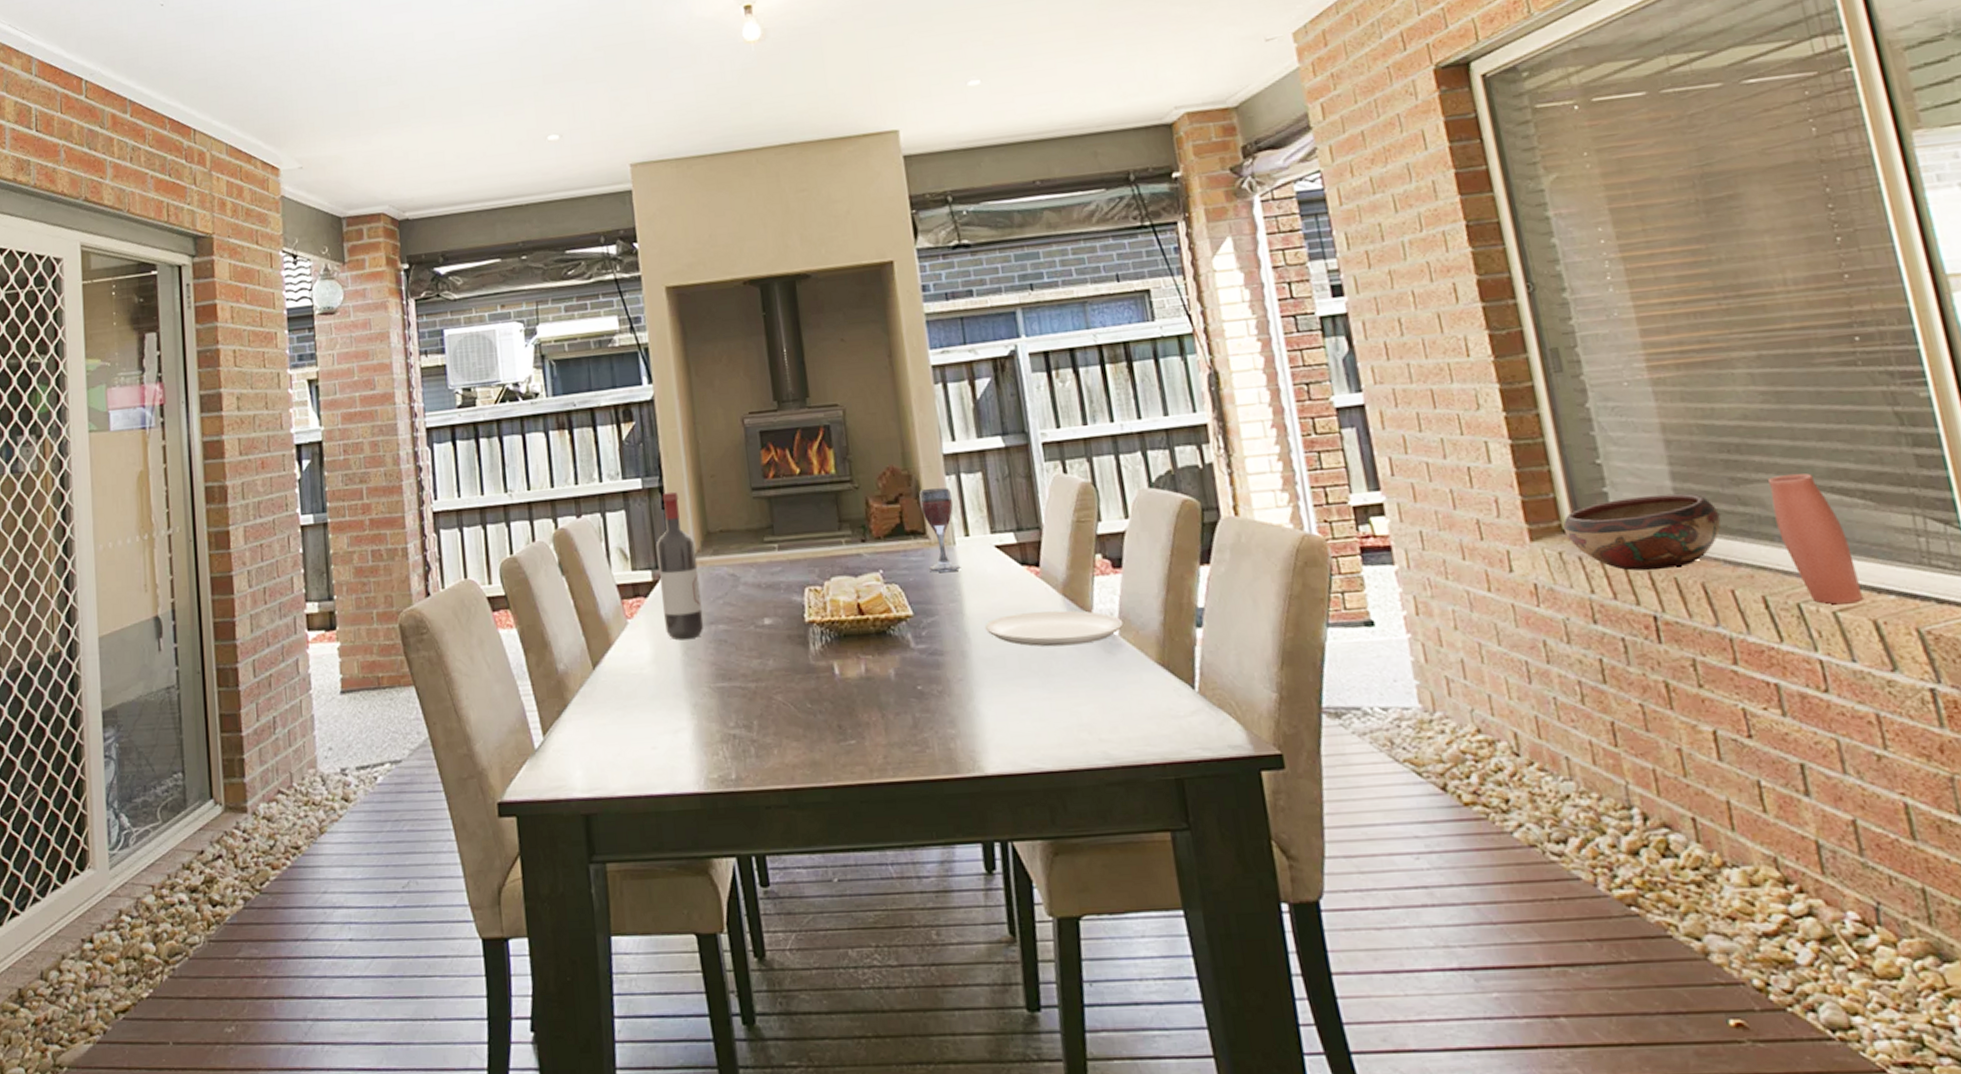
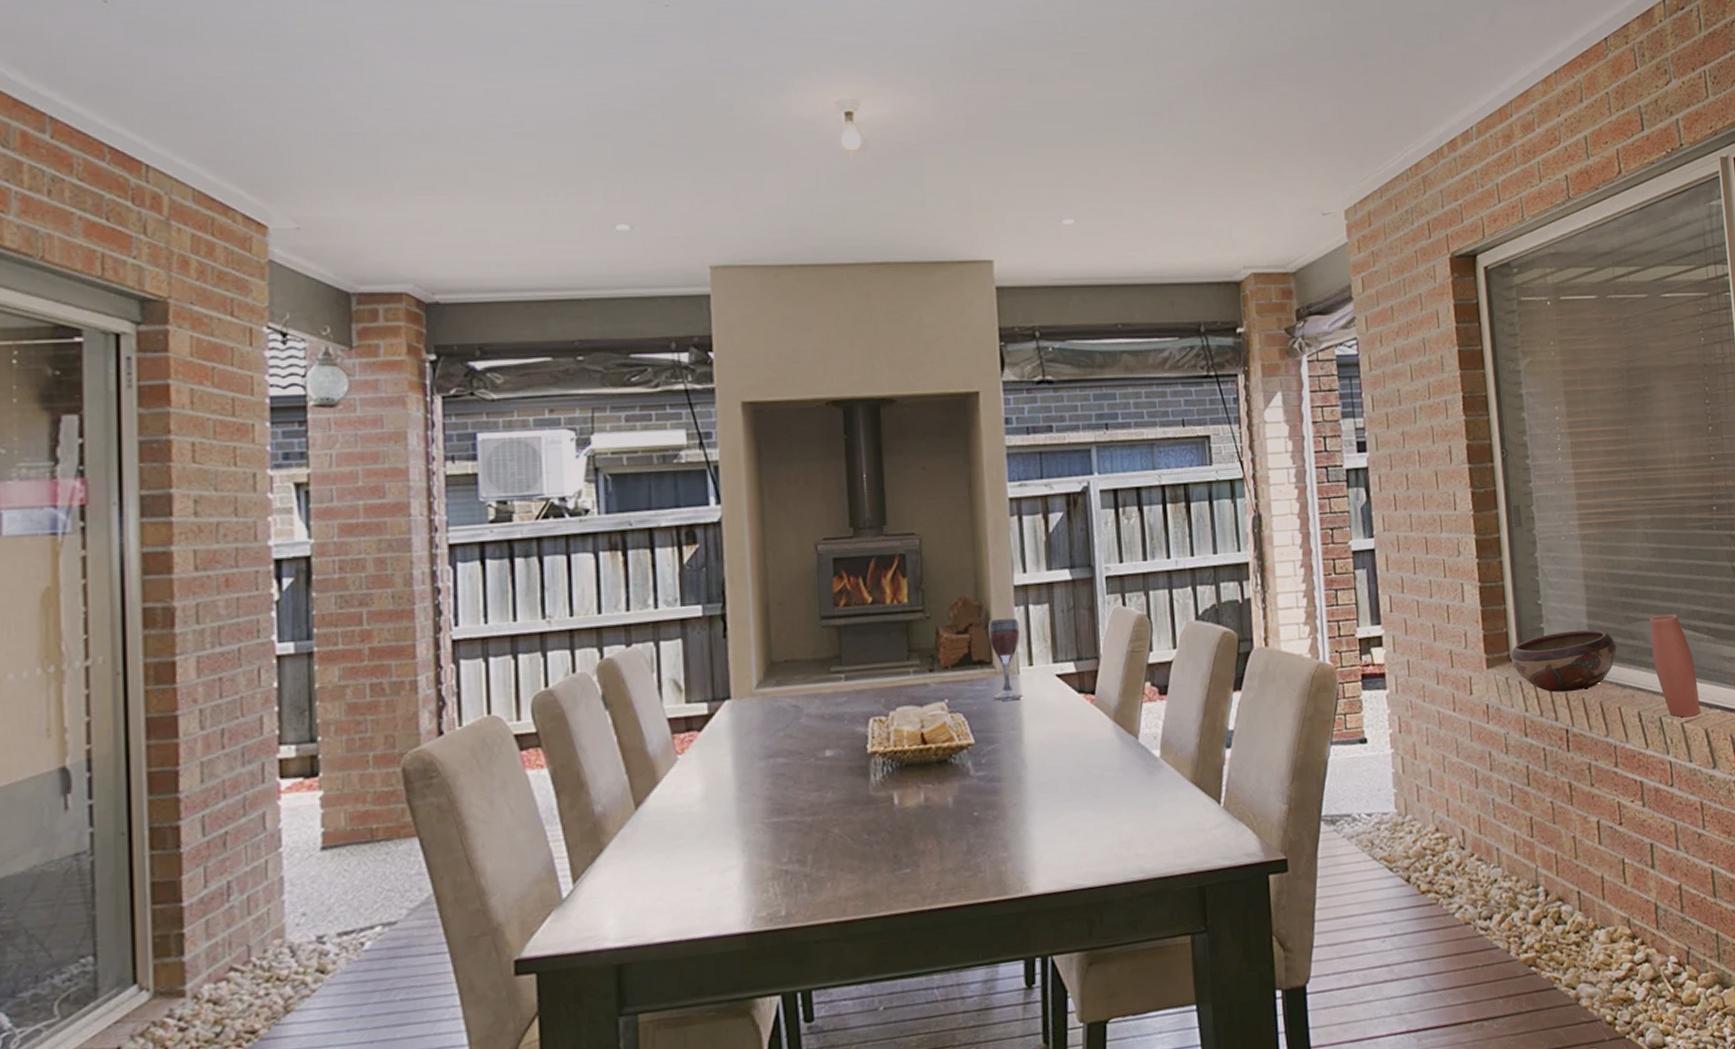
wine bottle: present [655,491,704,640] -> none [714,619,762,775]
plate: present [984,610,1123,647] -> none [1041,735,1165,770]

